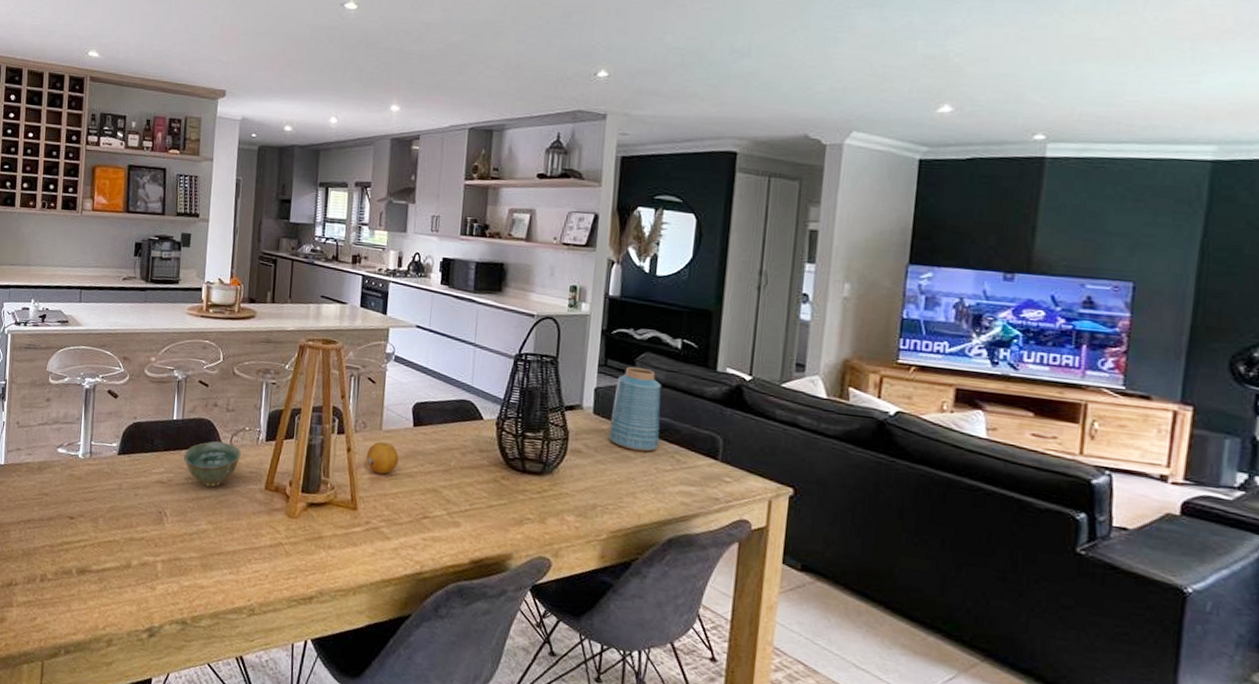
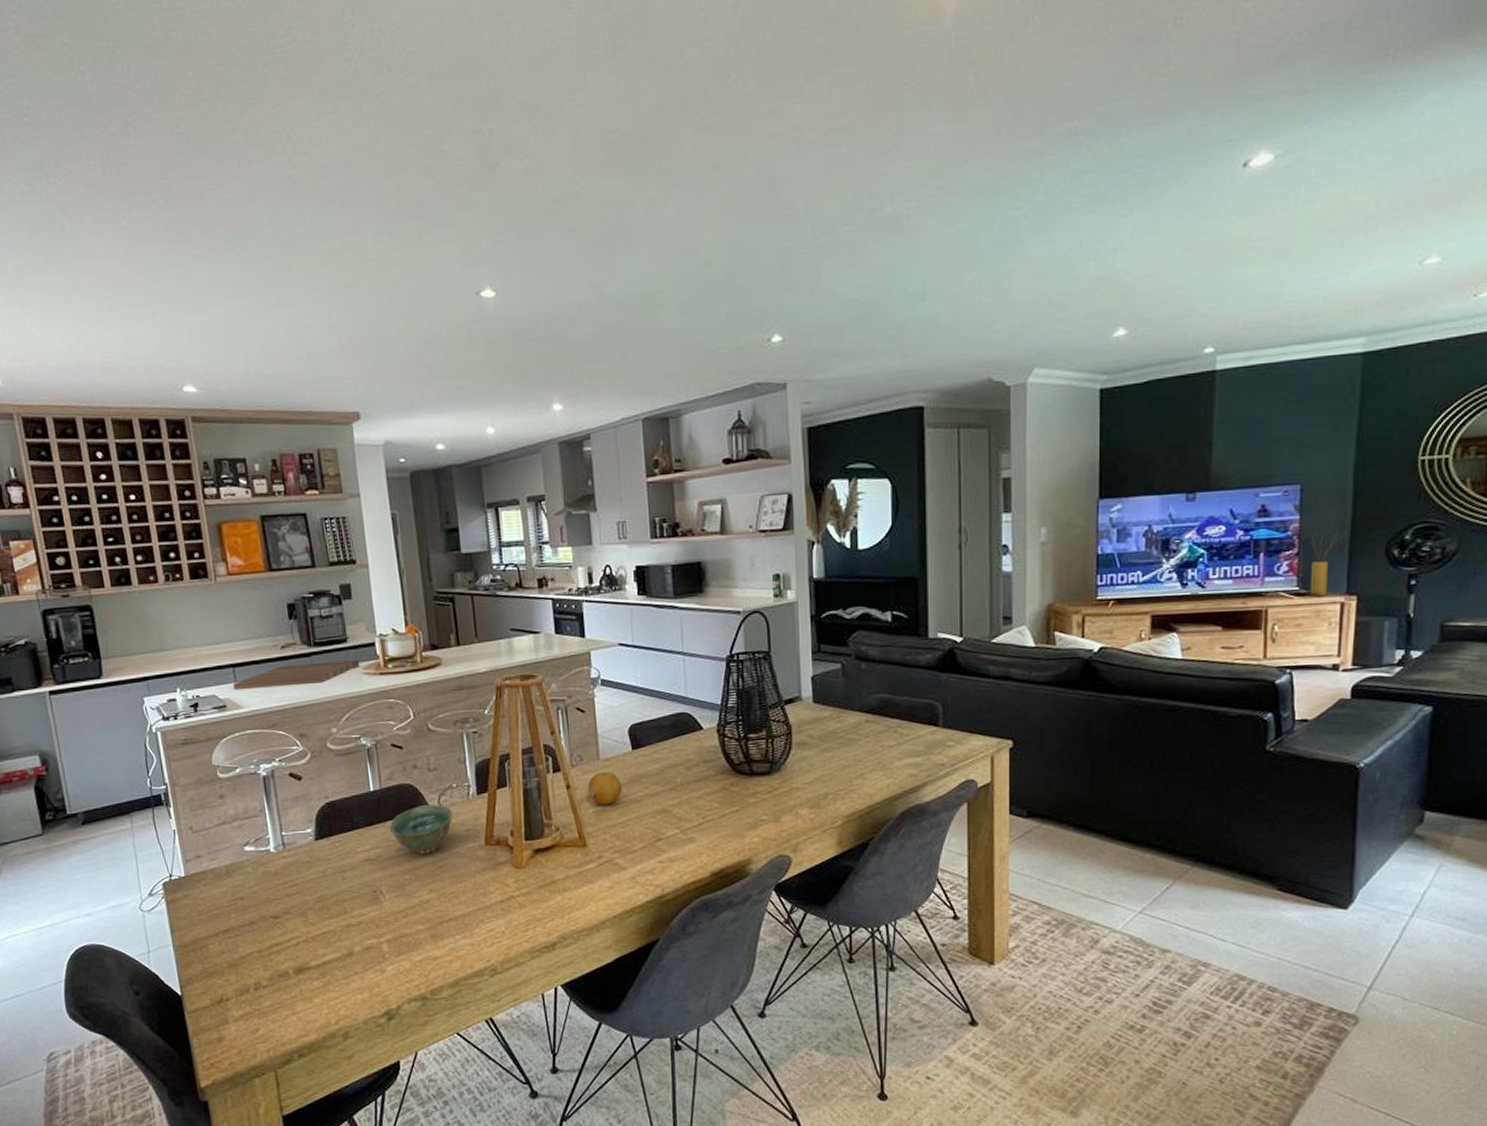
cutting board: none [77,295,186,316] -> present [233,660,360,691]
vase: present [608,366,662,452] -> none [830,647,881,733]
vase: none [1137,331,1180,402] -> present [1309,530,1343,597]

